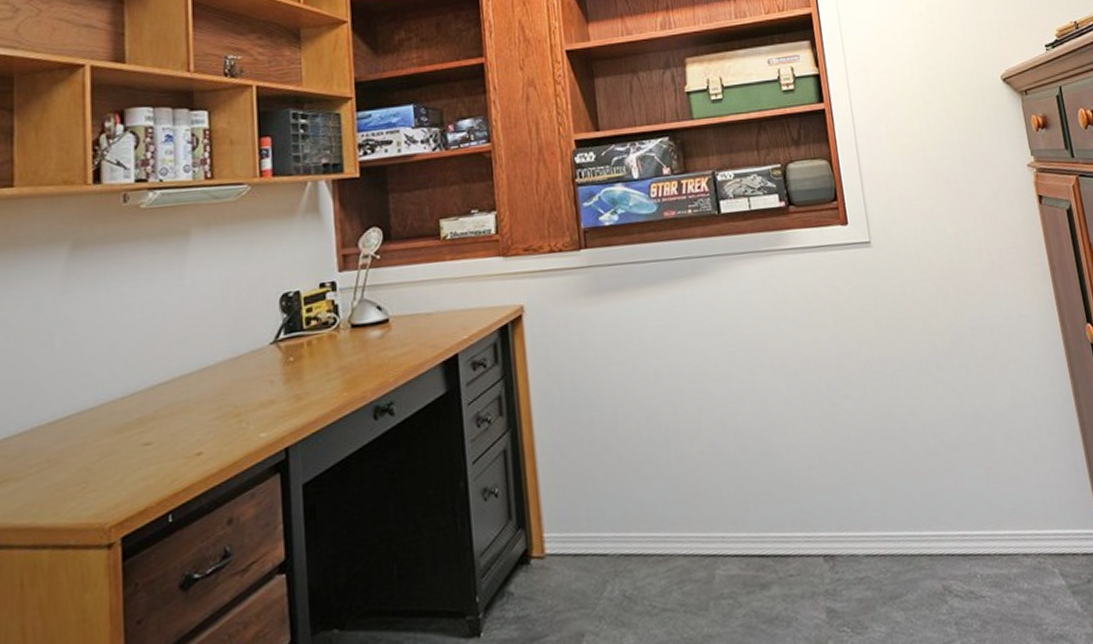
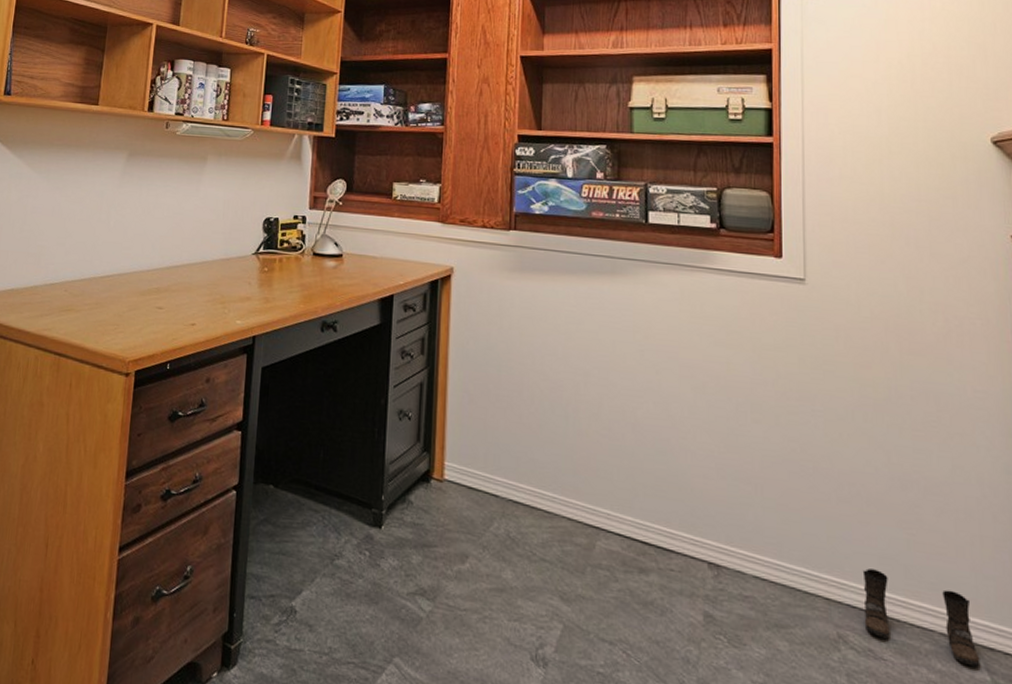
boots: none [955,510,1056,577] -> present [862,568,980,667]

